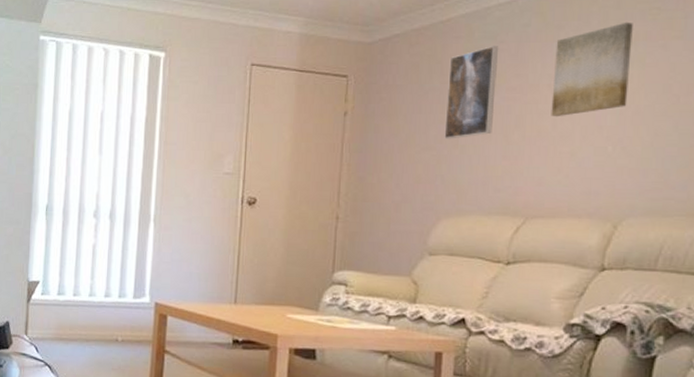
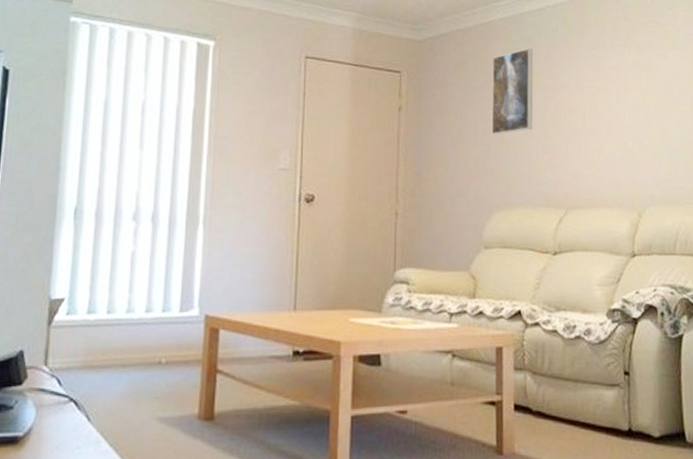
wall art: present [551,22,633,117] -> none [580,32,640,115]

